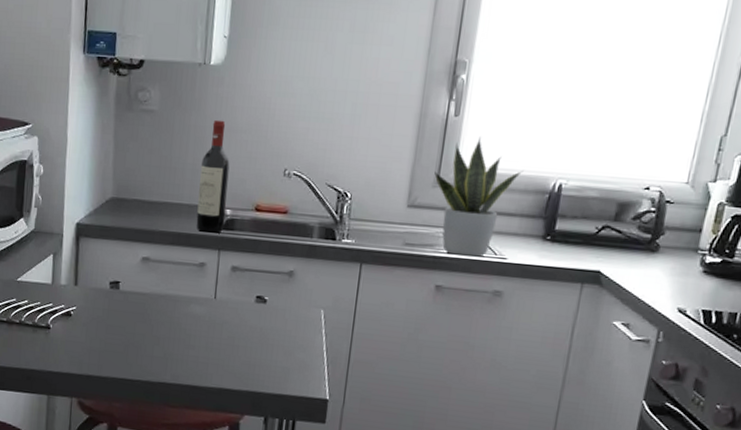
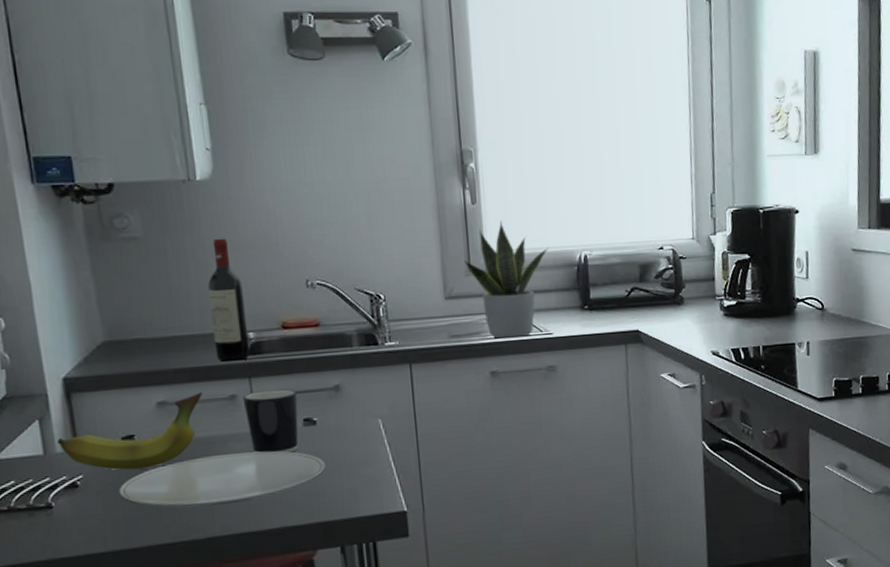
fruit: none [63,255,180,312] -> present [58,392,204,470]
plate: none [99,311,267,358] -> present [118,450,326,508]
mug: none [209,263,256,324] -> present [242,389,299,453]

